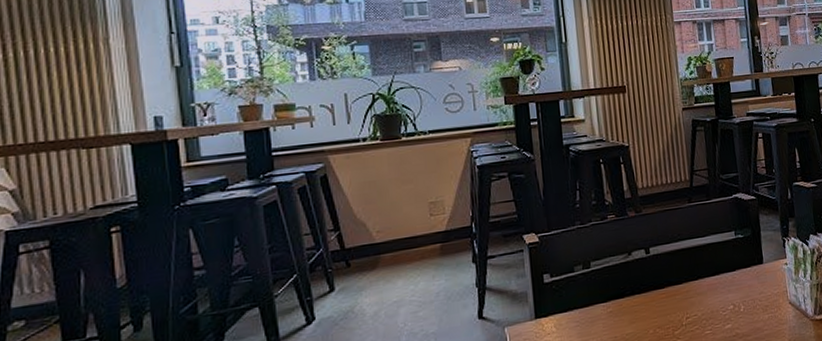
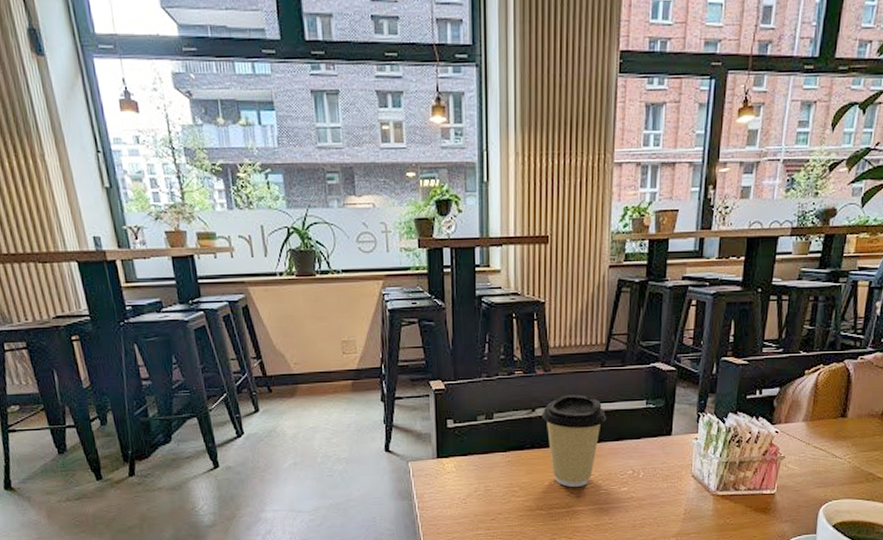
coffee cup: none [638,232,700,332] -> present [541,394,606,487]

